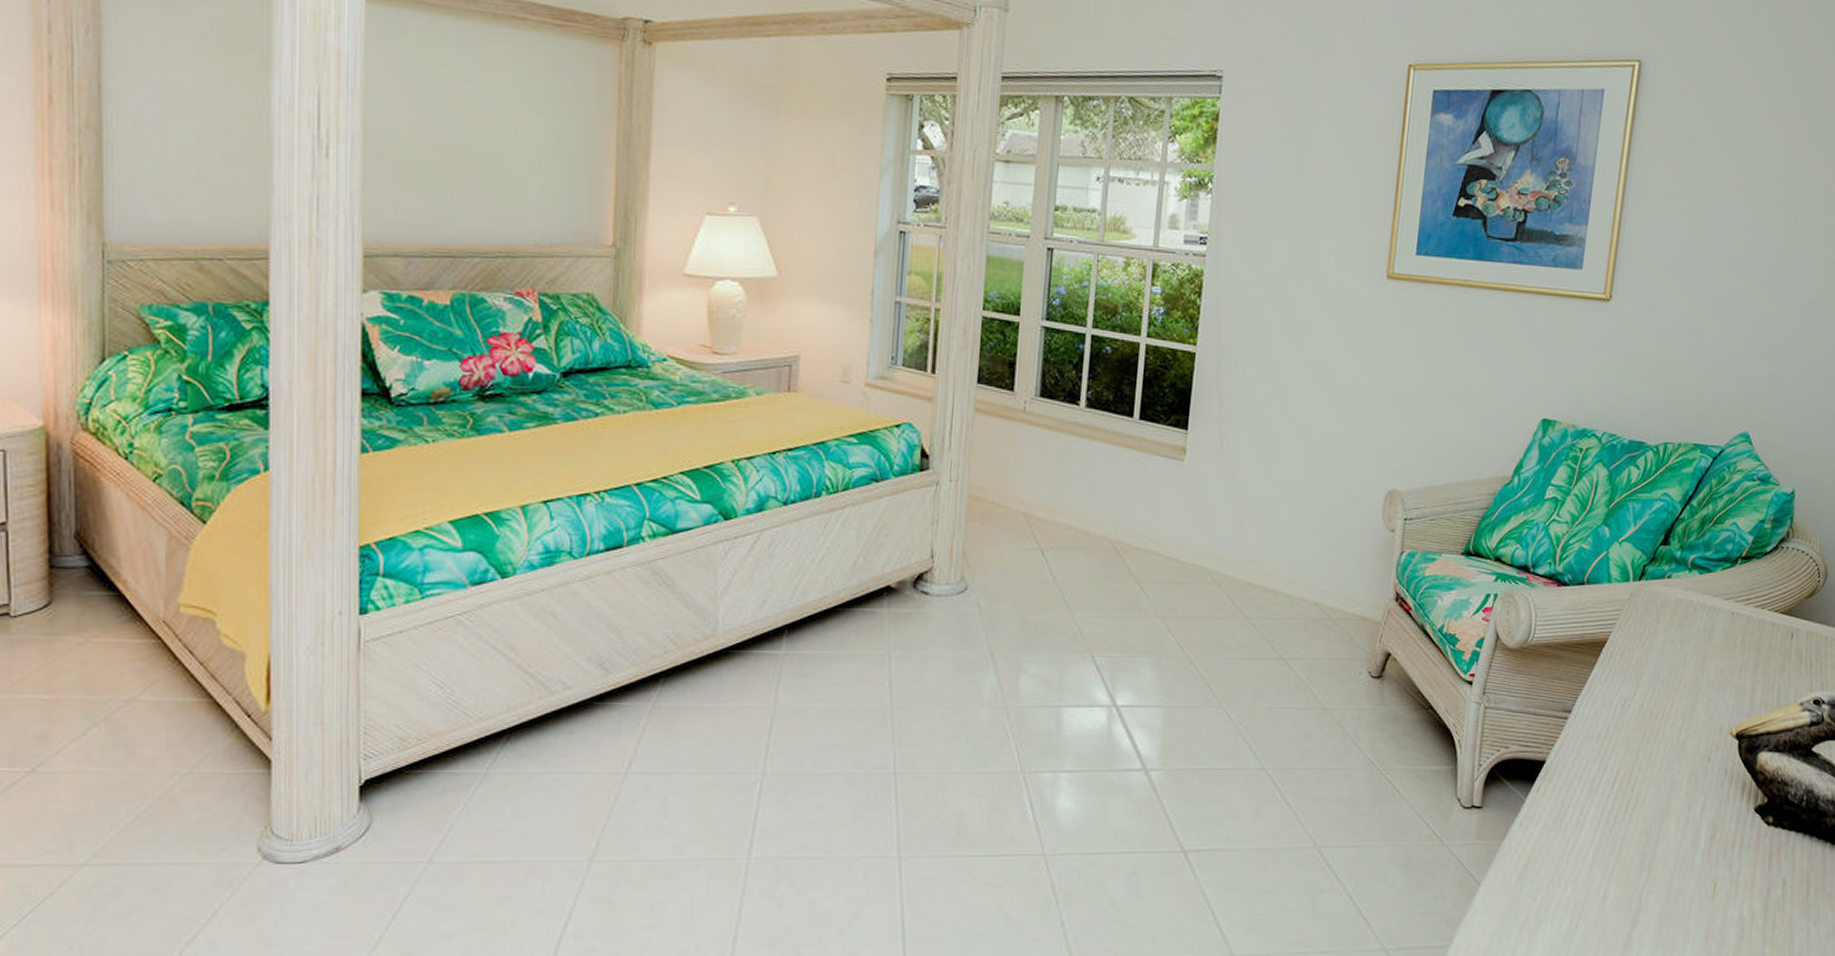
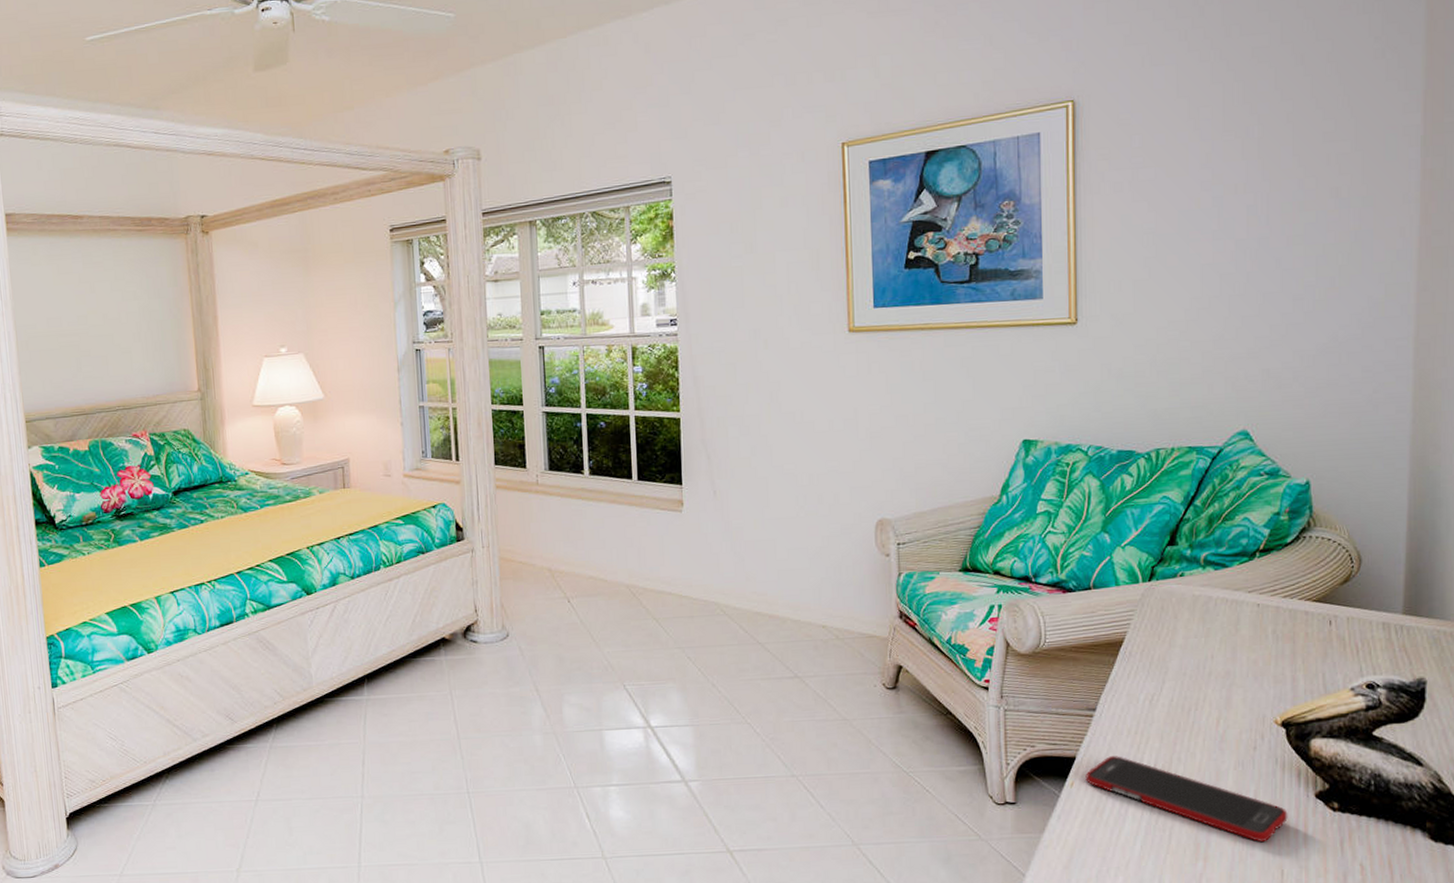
cell phone: none [1551,761,1729,855] -> present [1085,756,1288,843]

